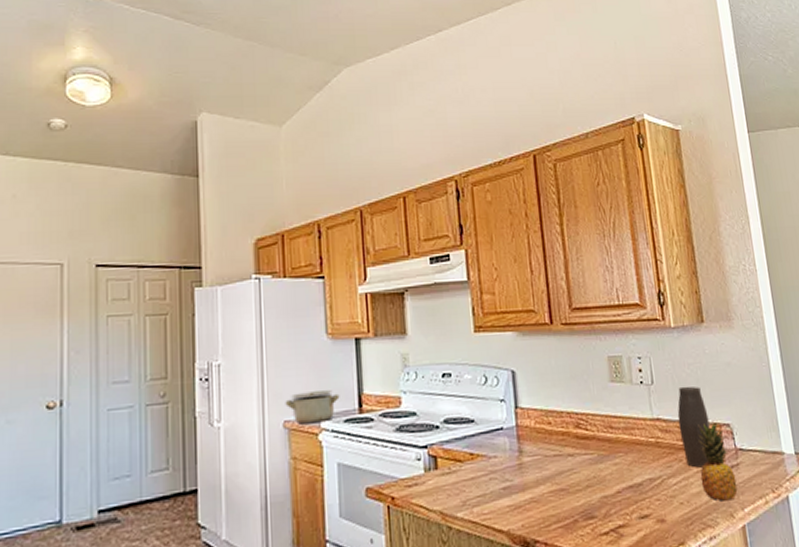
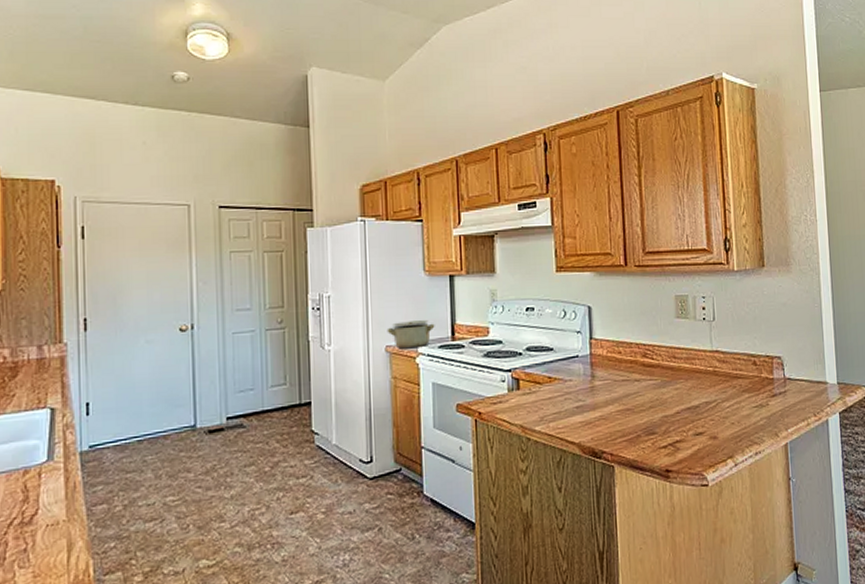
vase: present [677,386,710,468] -> none [734,323,763,394]
fruit: present [698,423,738,501] -> none [751,355,783,423]

